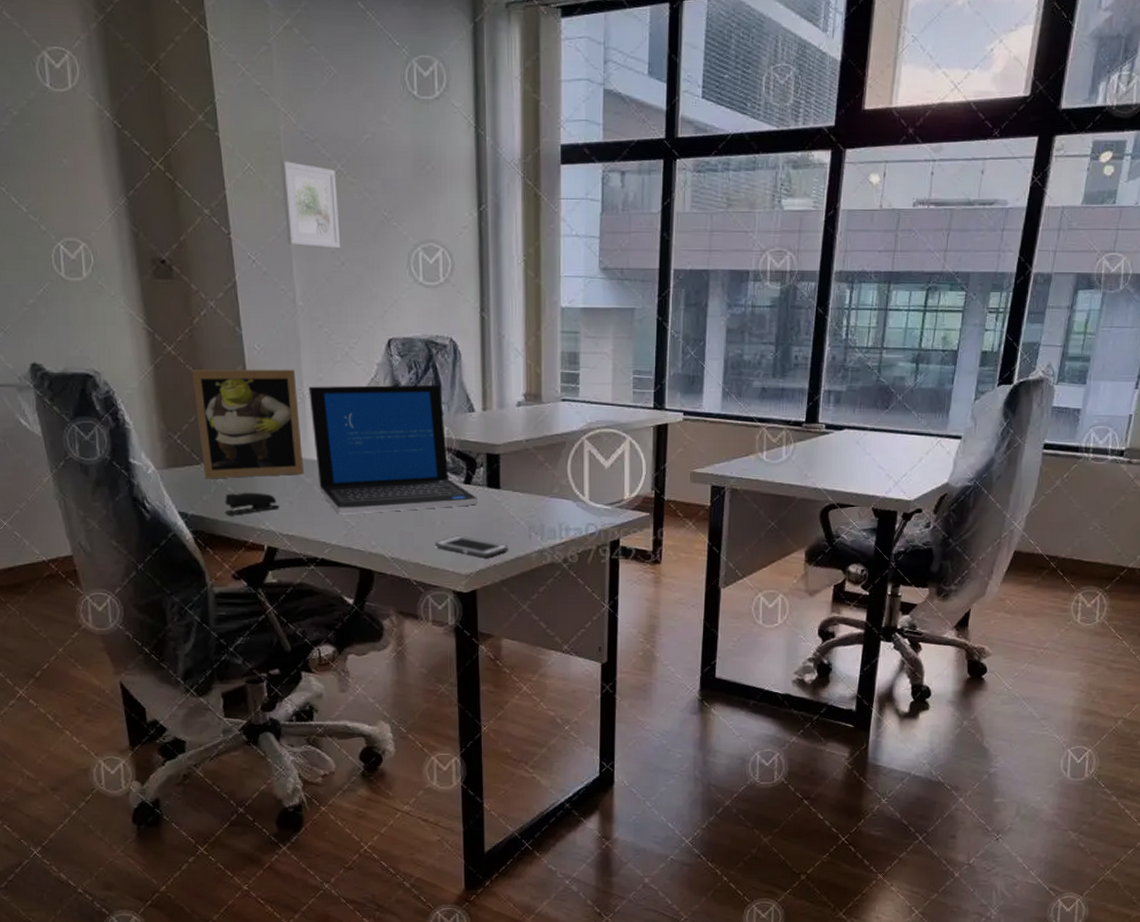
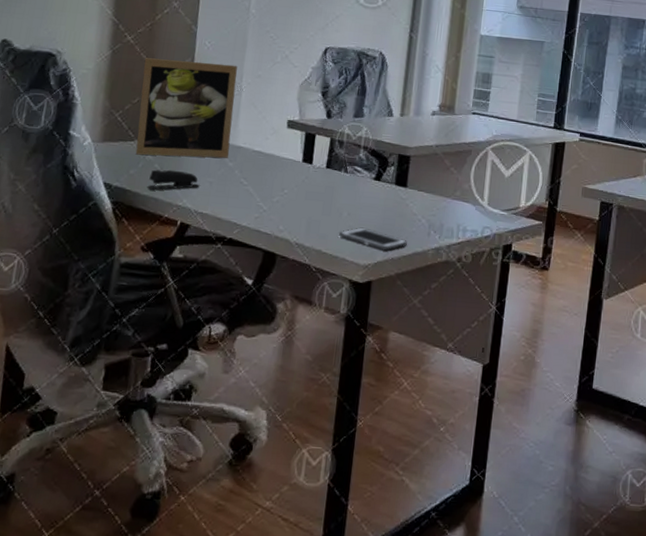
laptop: present [308,385,478,514] -> none [240,81,385,201]

